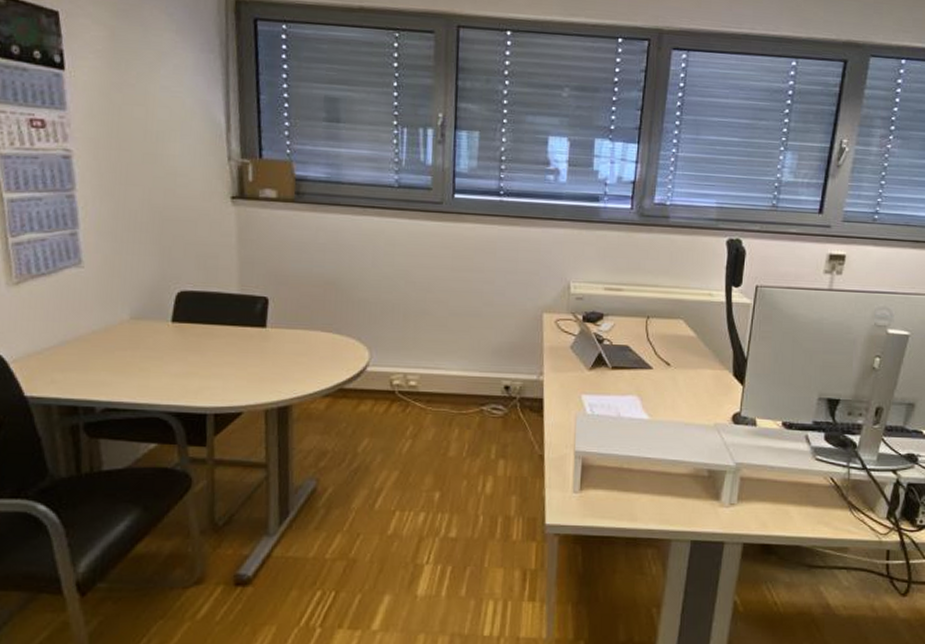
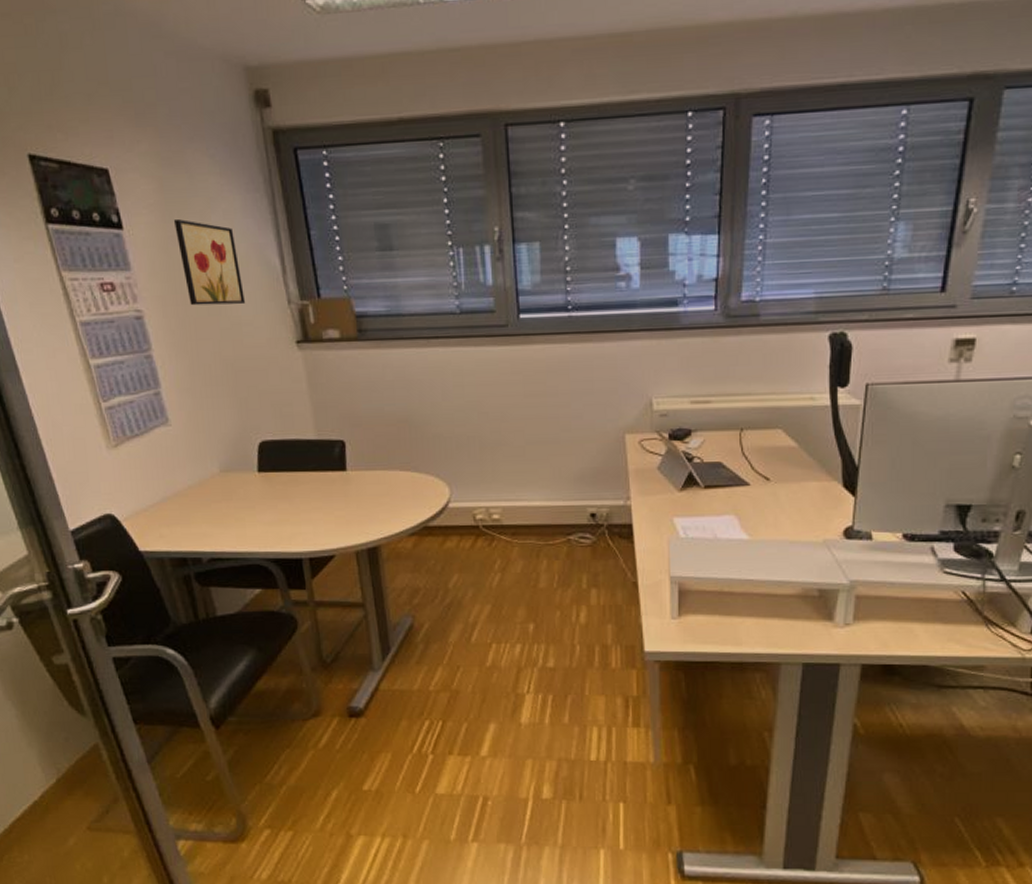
wall art: none [120,68,184,155] -> present [173,219,245,306]

